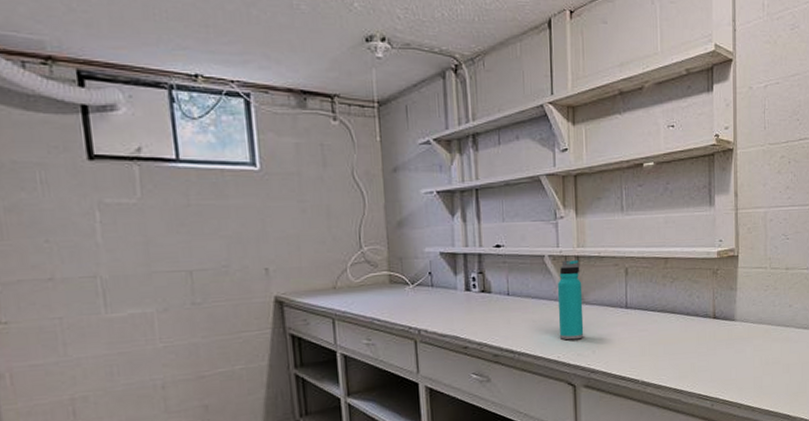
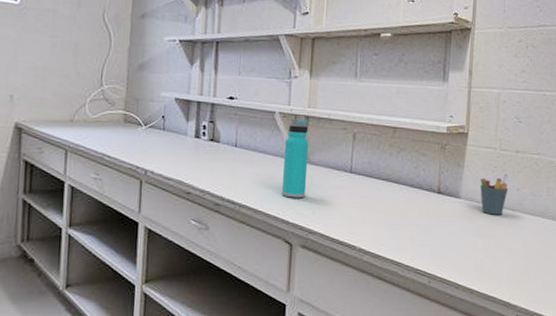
pen holder: none [754,291,781,334] -> present [480,173,509,215]

